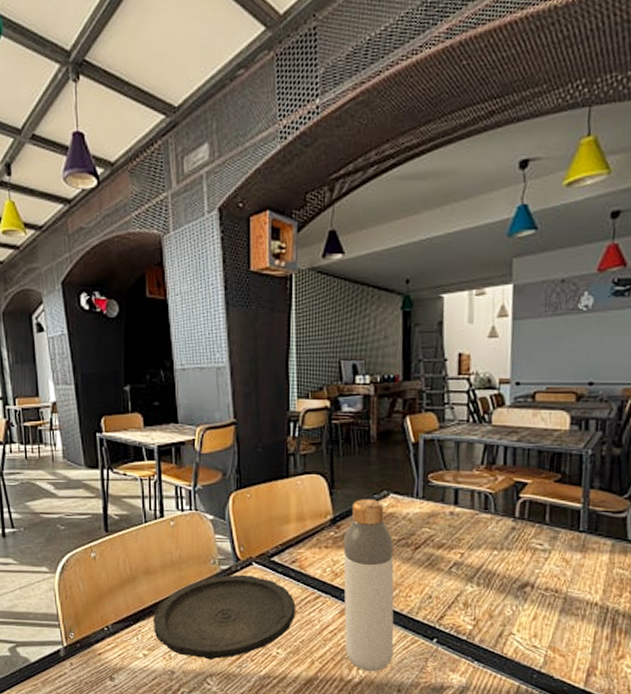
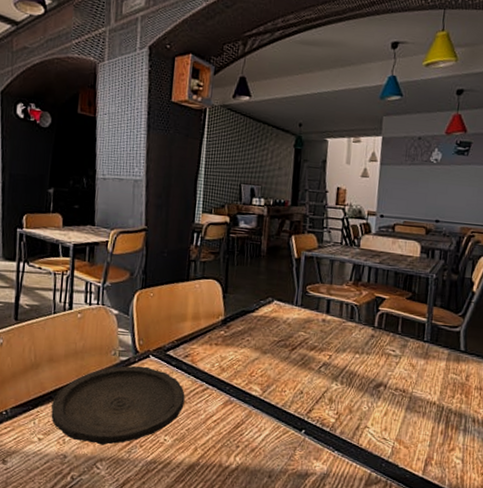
bottle: present [343,499,394,672] -> none [225,303,274,459]

